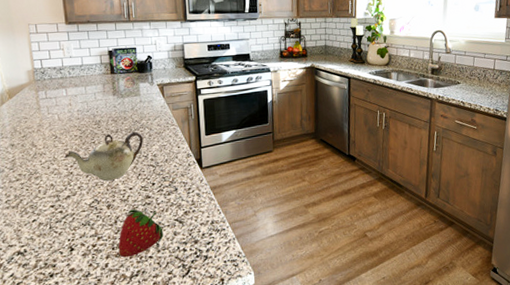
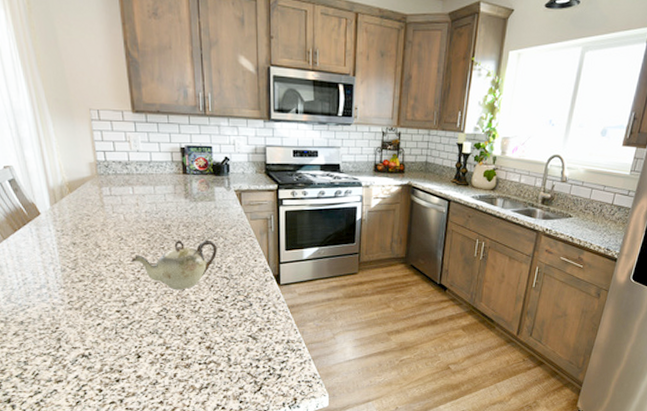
fruit: present [118,209,164,258] -> none [187,322,236,369]

